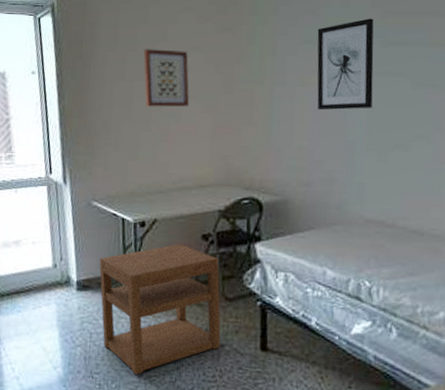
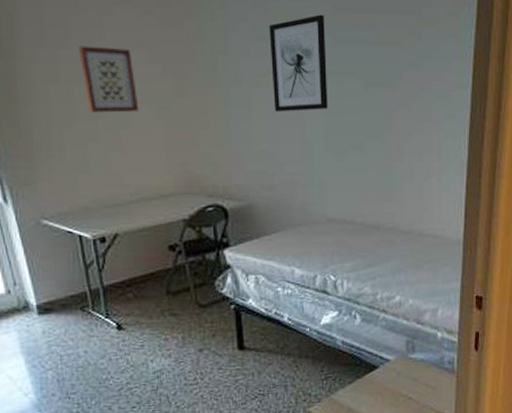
nightstand: present [99,243,221,375] -> none [59,256,199,389]

